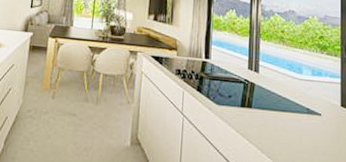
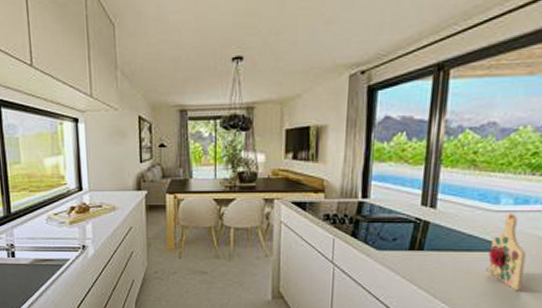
cutting board: none [297,82,325,150] -> present [485,213,527,291]

